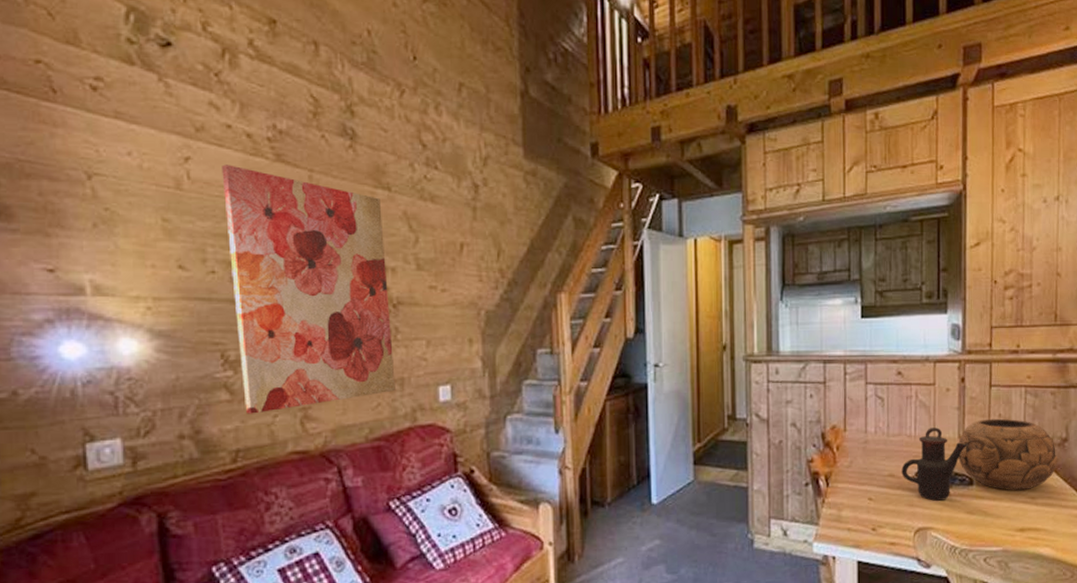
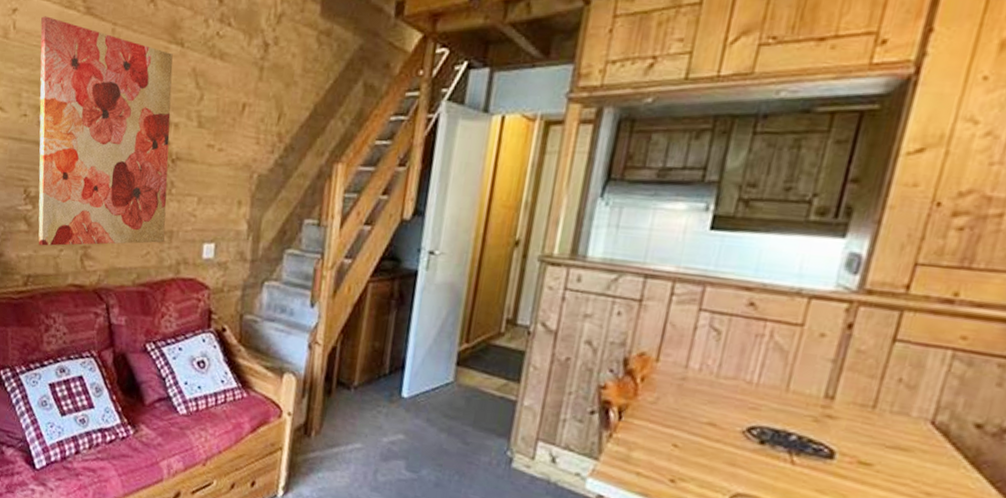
teapot: present [901,427,968,501] -> none [726,377,838,469]
decorative bowl: present [958,418,1058,491] -> none [818,380,988,483]

